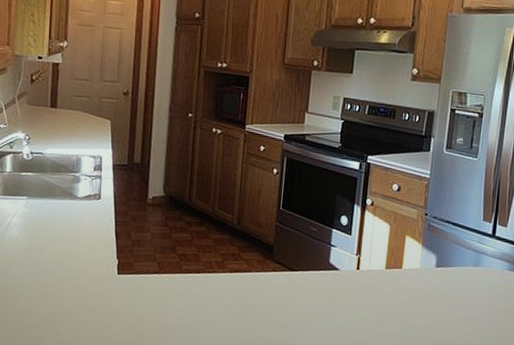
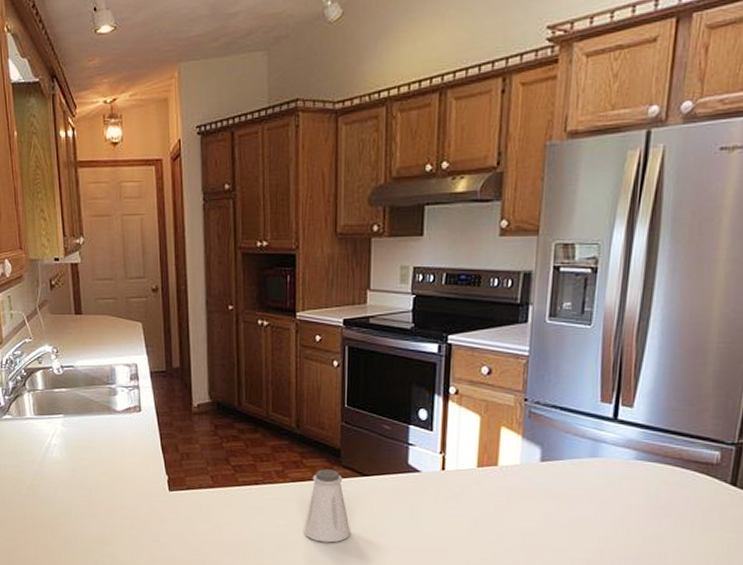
saltshaker: none [236,262,277,330] -> present [304,469,351,543]

